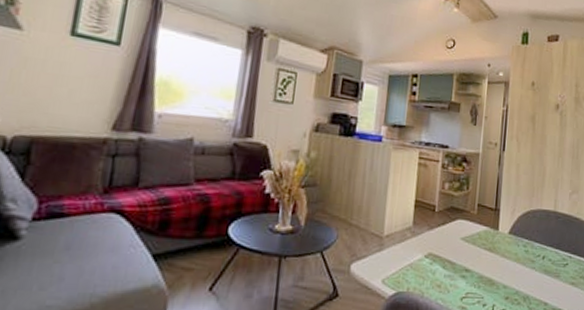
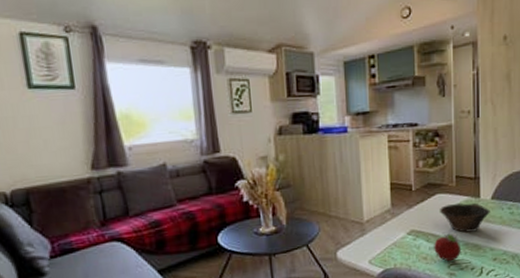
fruit: none [449,262,476,294] -> present [434,233,462,262]
bowl: none [459,232,507,265] -> present [440,203,490,233]

